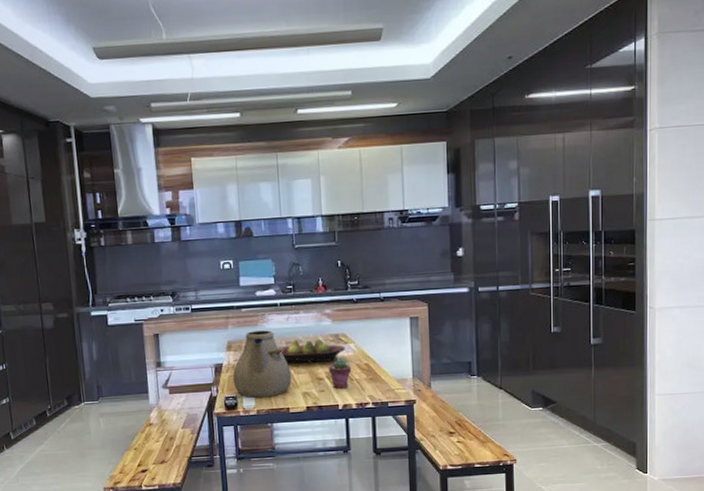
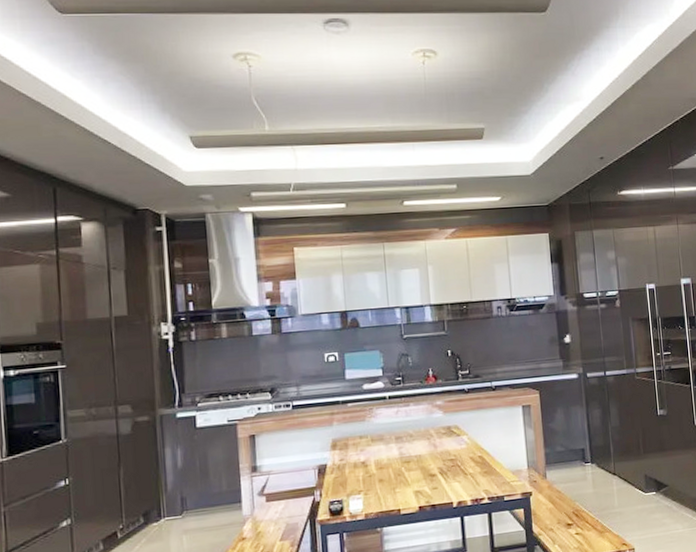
teapot: present [232,330,291,398] -> none [338,425,402,500]
fruit bowl: present [277,338,346,364] -> none [387,432,459,461]
potted succulent: present [329,358,352,389] -> none [441,451,466,485]

